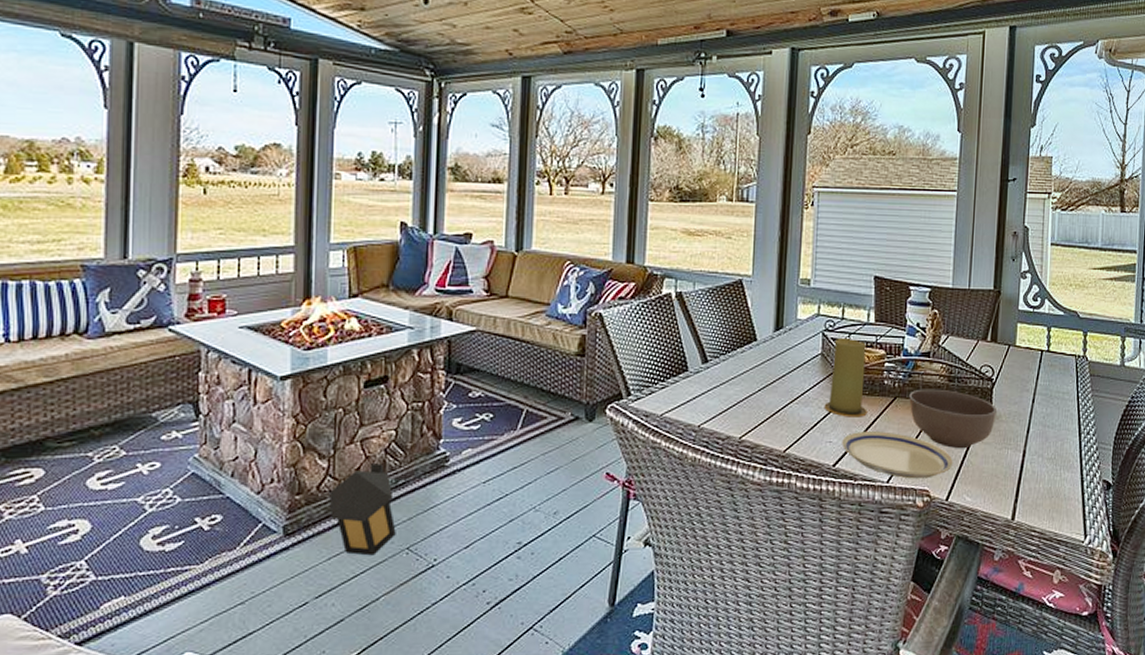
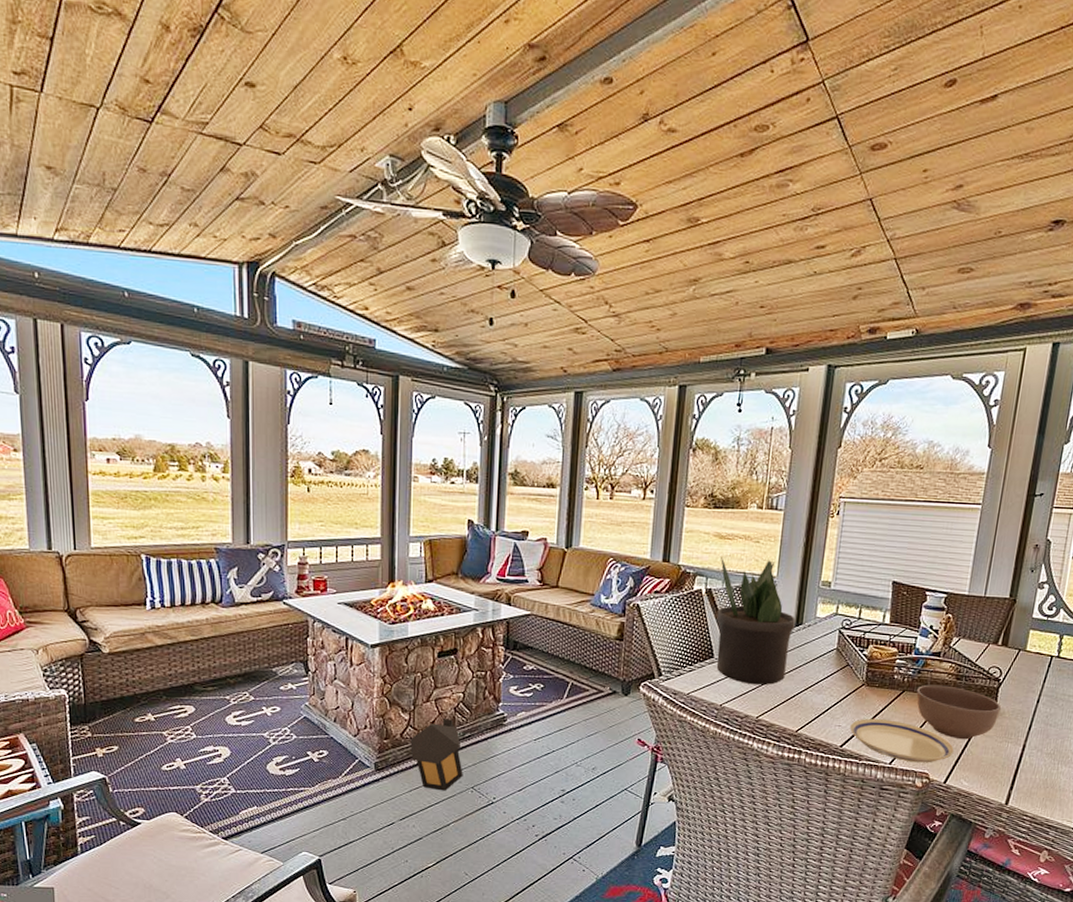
planter: none [689,256,775,400] -> present [716,557,795,685]
candle: present [824,337,867,417] -> none [836,635,880,706]

